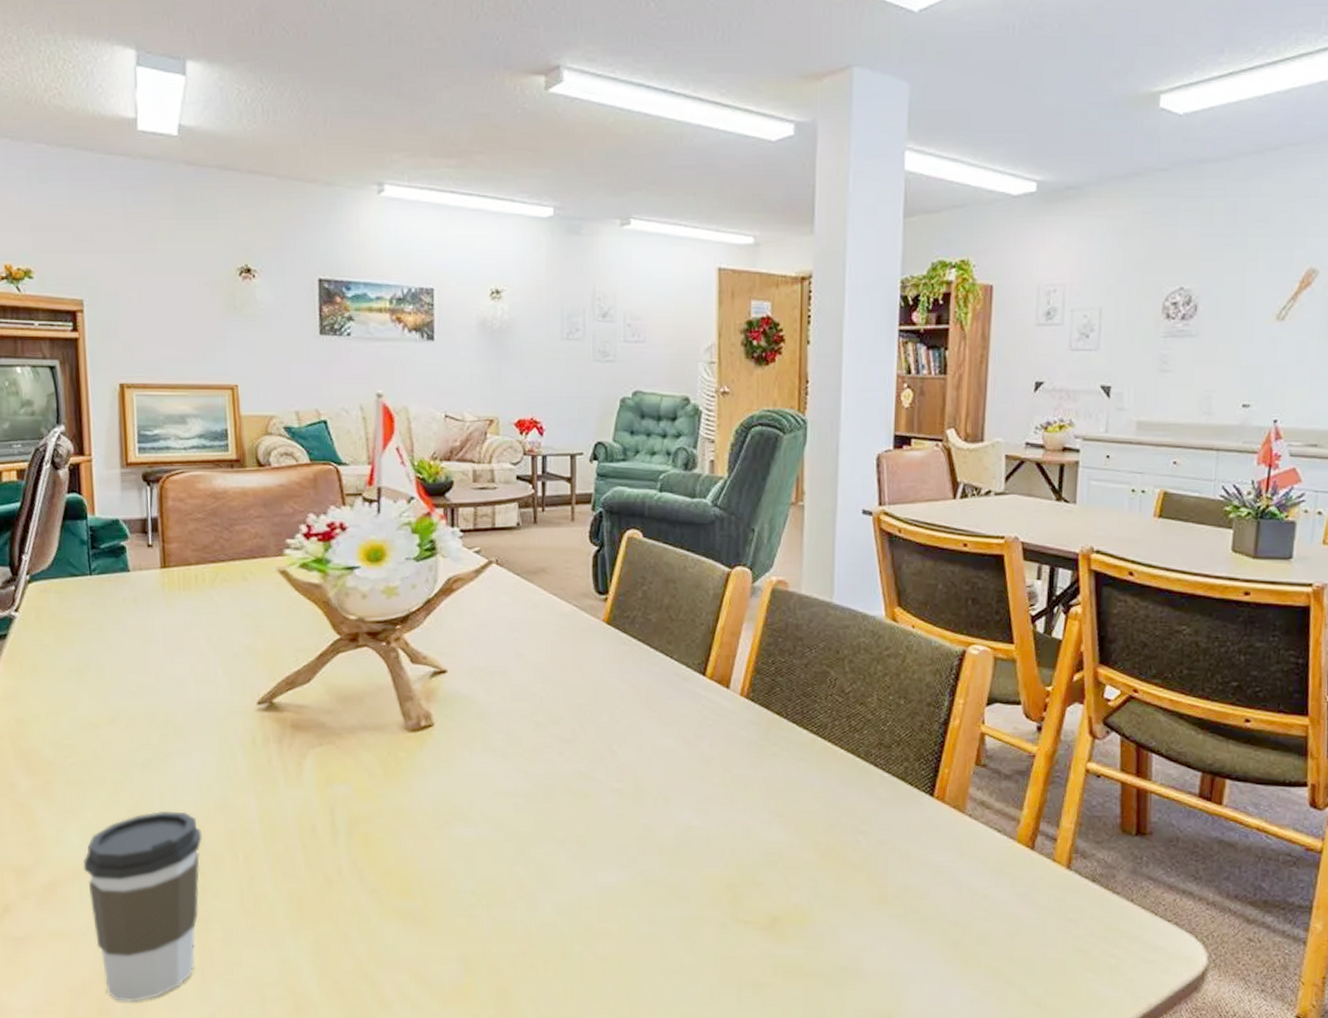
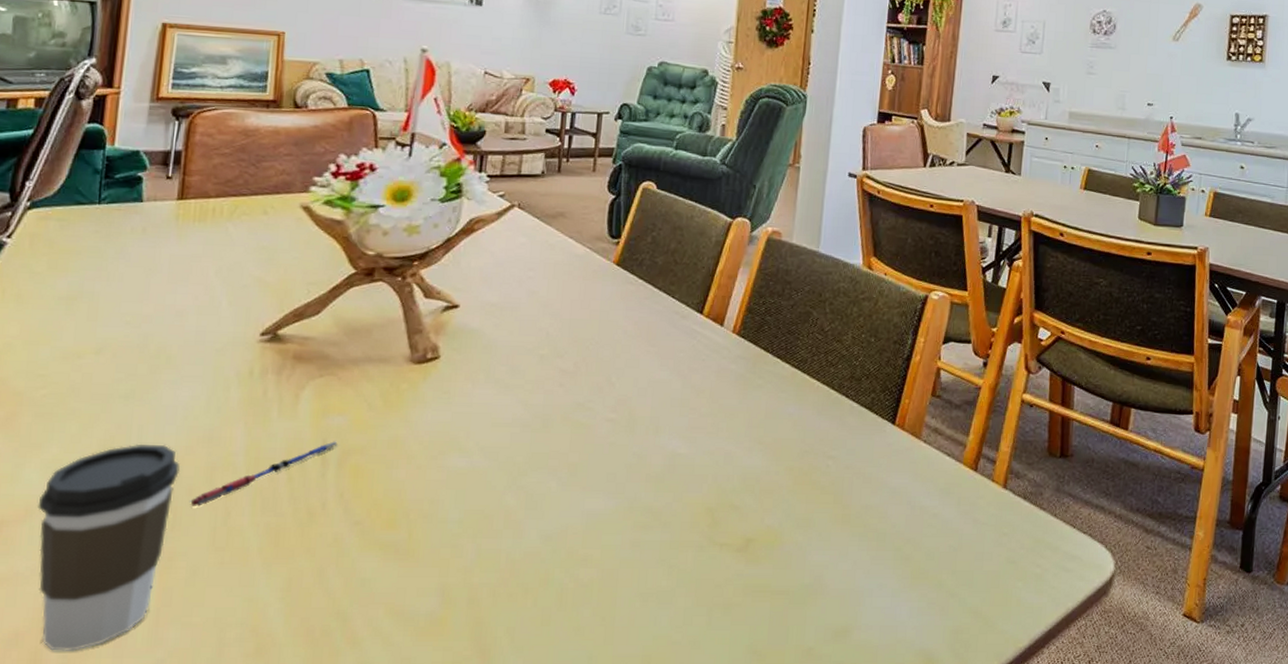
pen: none [215,810,345,871] -> present [189,441,338,506]

